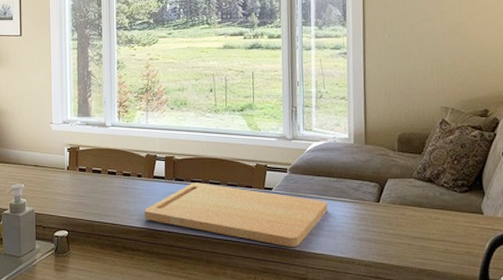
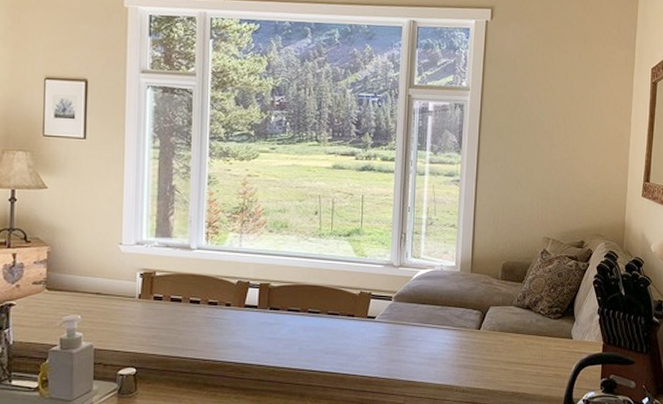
cutting board: present [144,182,328,247] -> none [231,311,430,376]

